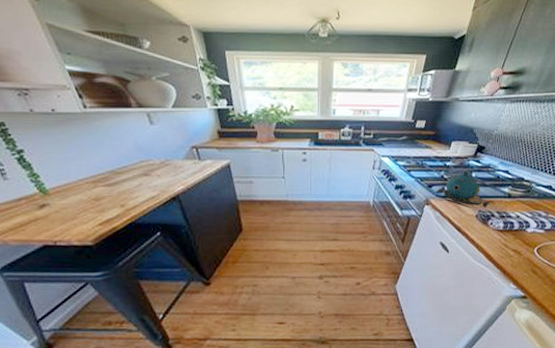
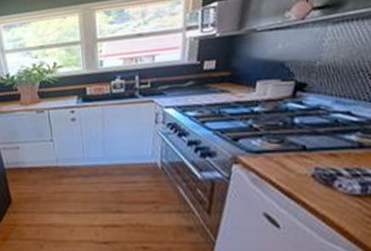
teapot: present [436,169,490,208] -> none [244,114,331,165]

